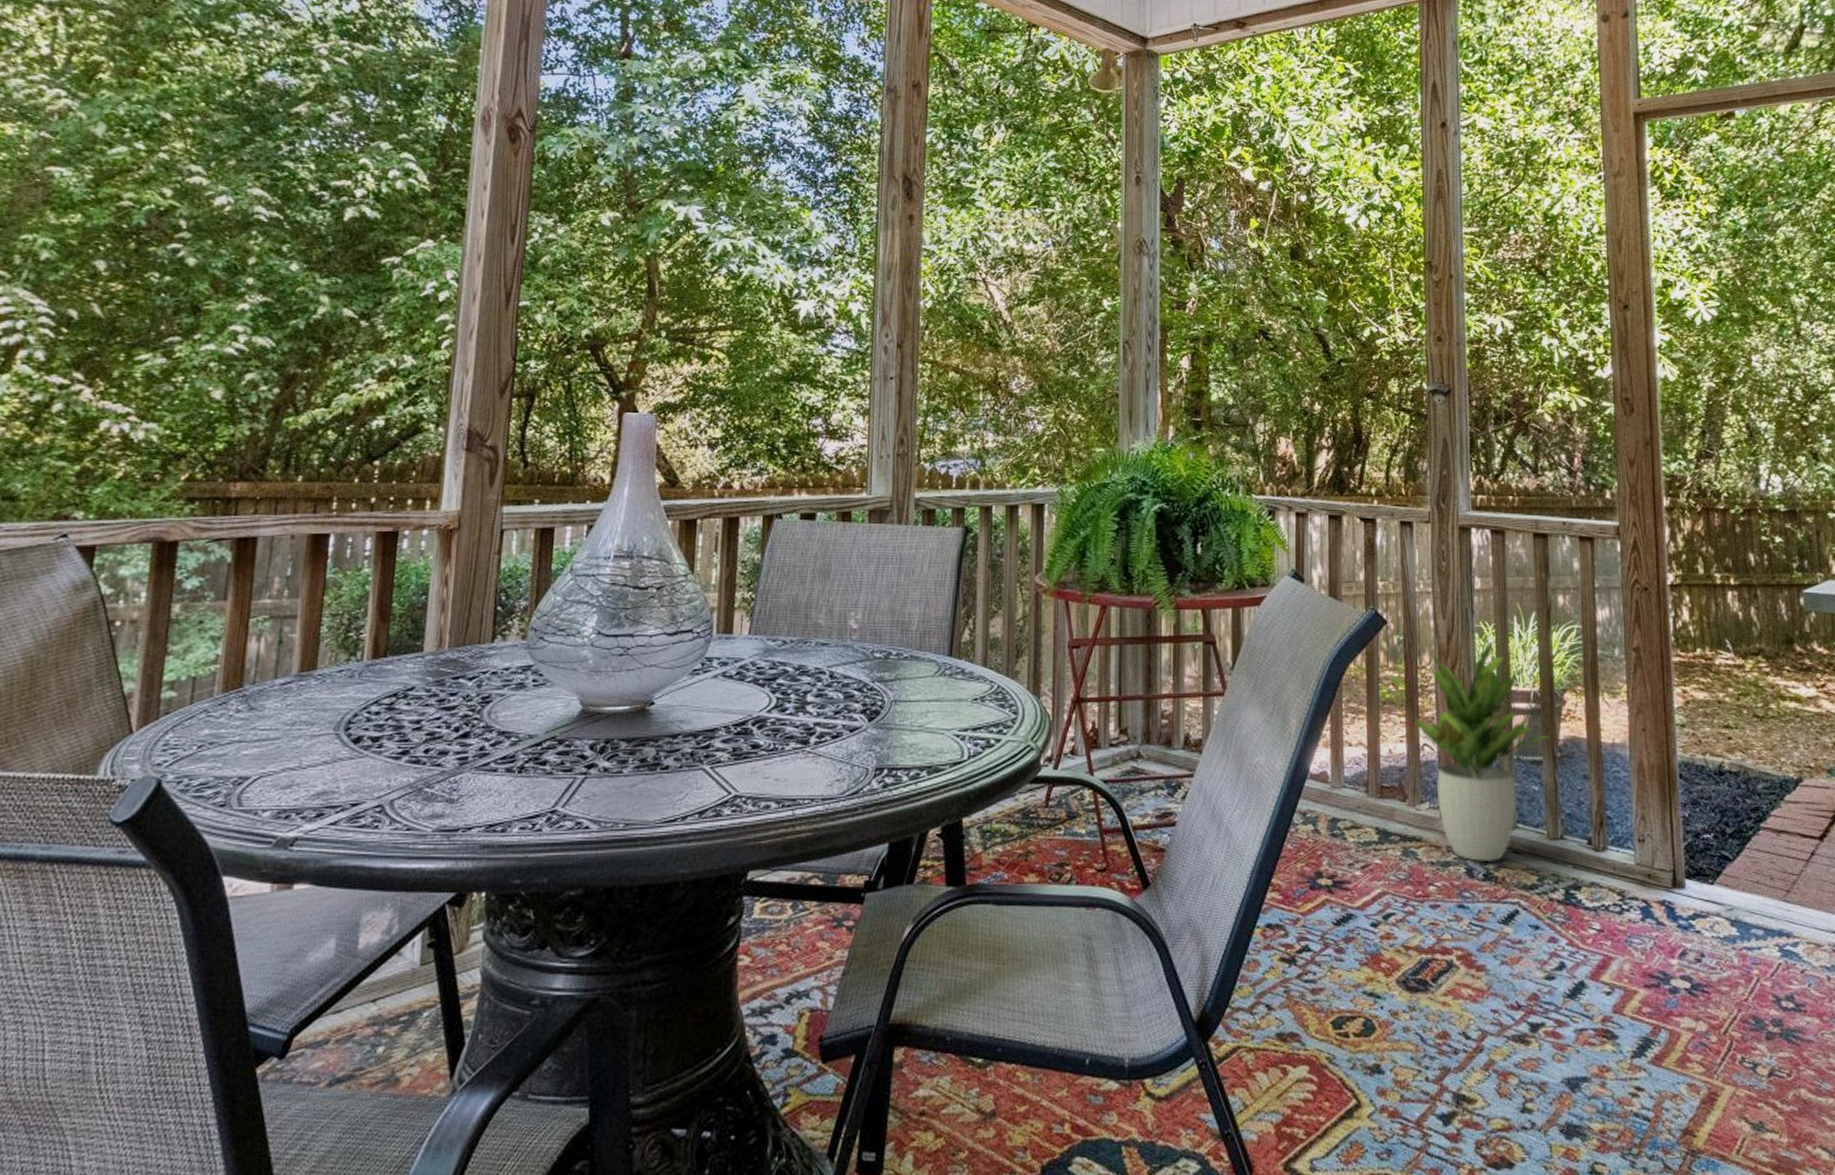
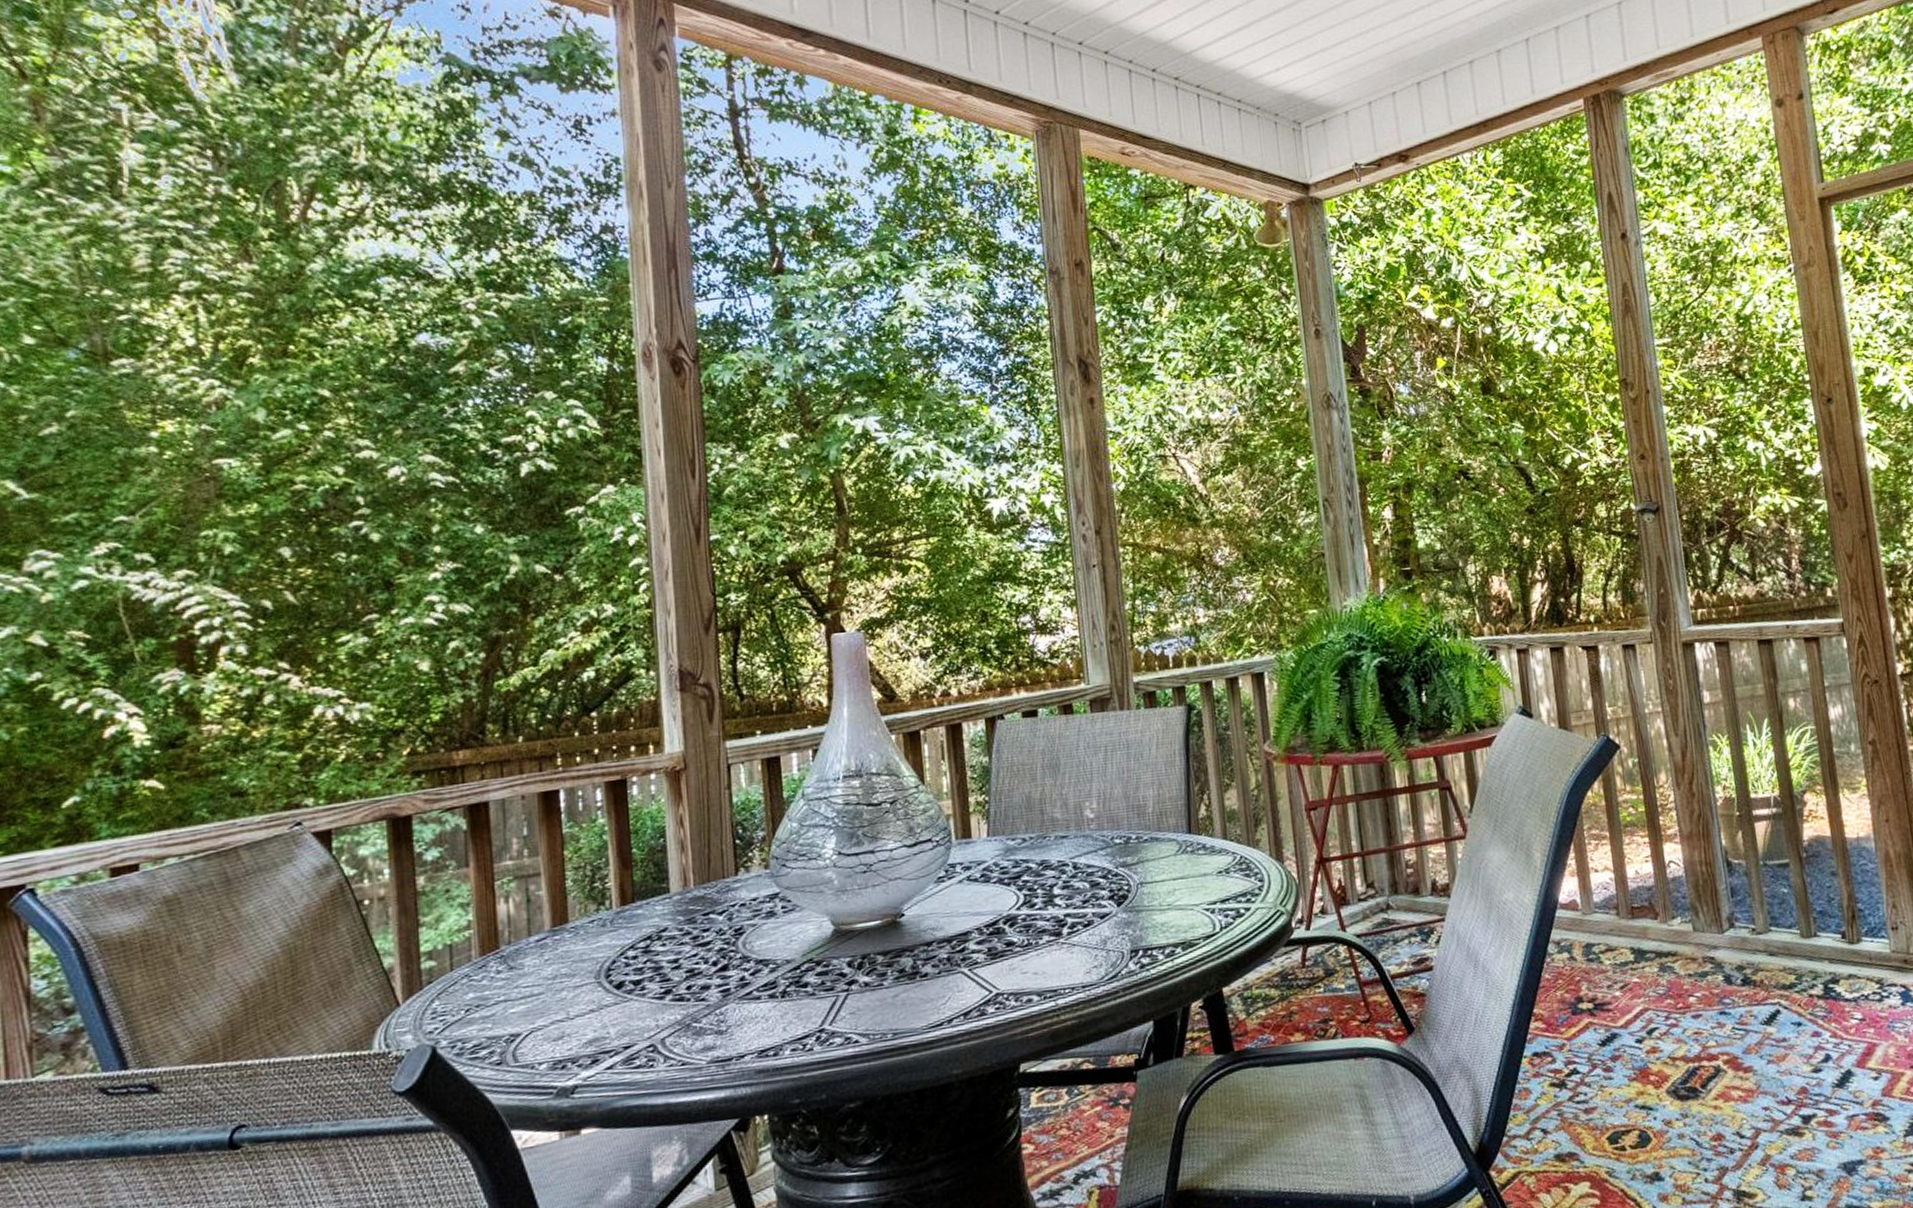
potted plant: present [1415,641,1548,863] -> none [1658,752,1792,968]

